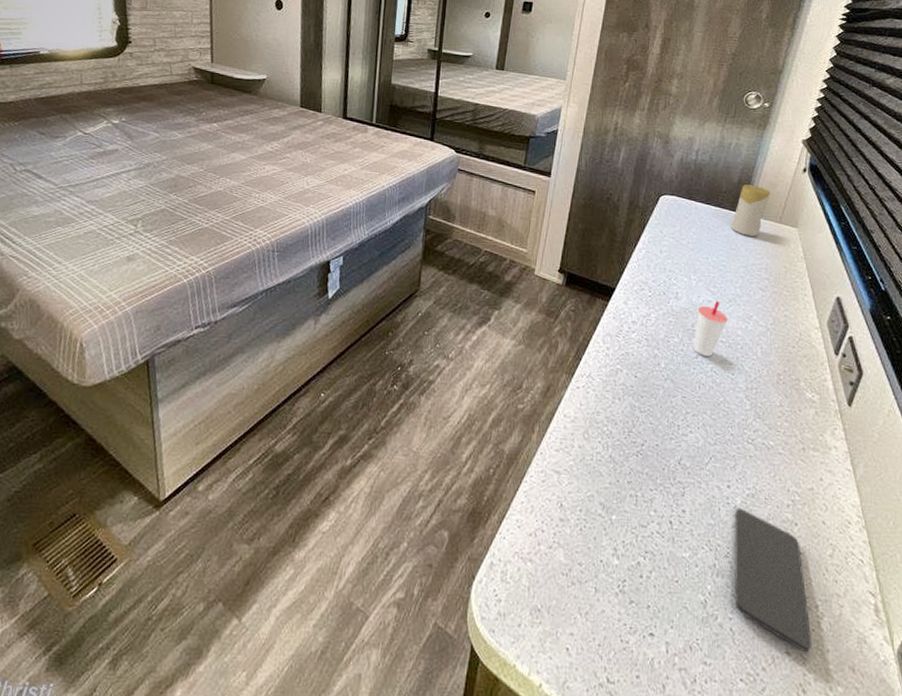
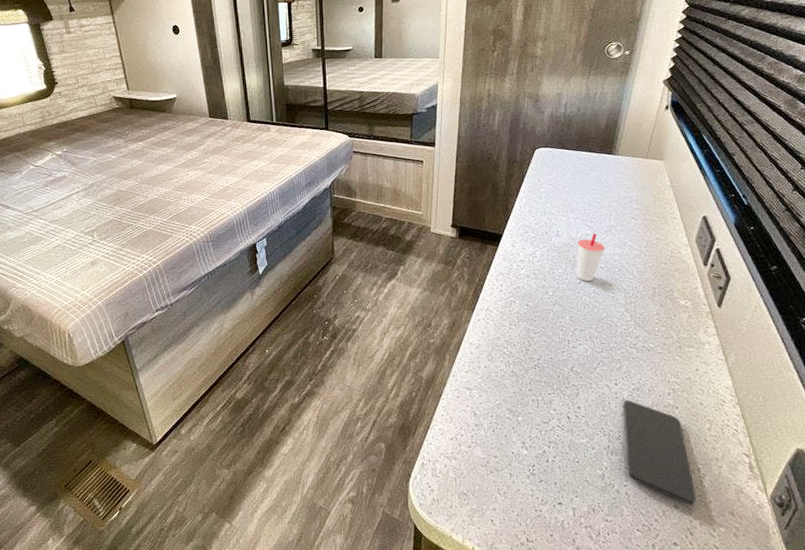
candle: present [731,184,770,237] -> none [602,128,636,174]

